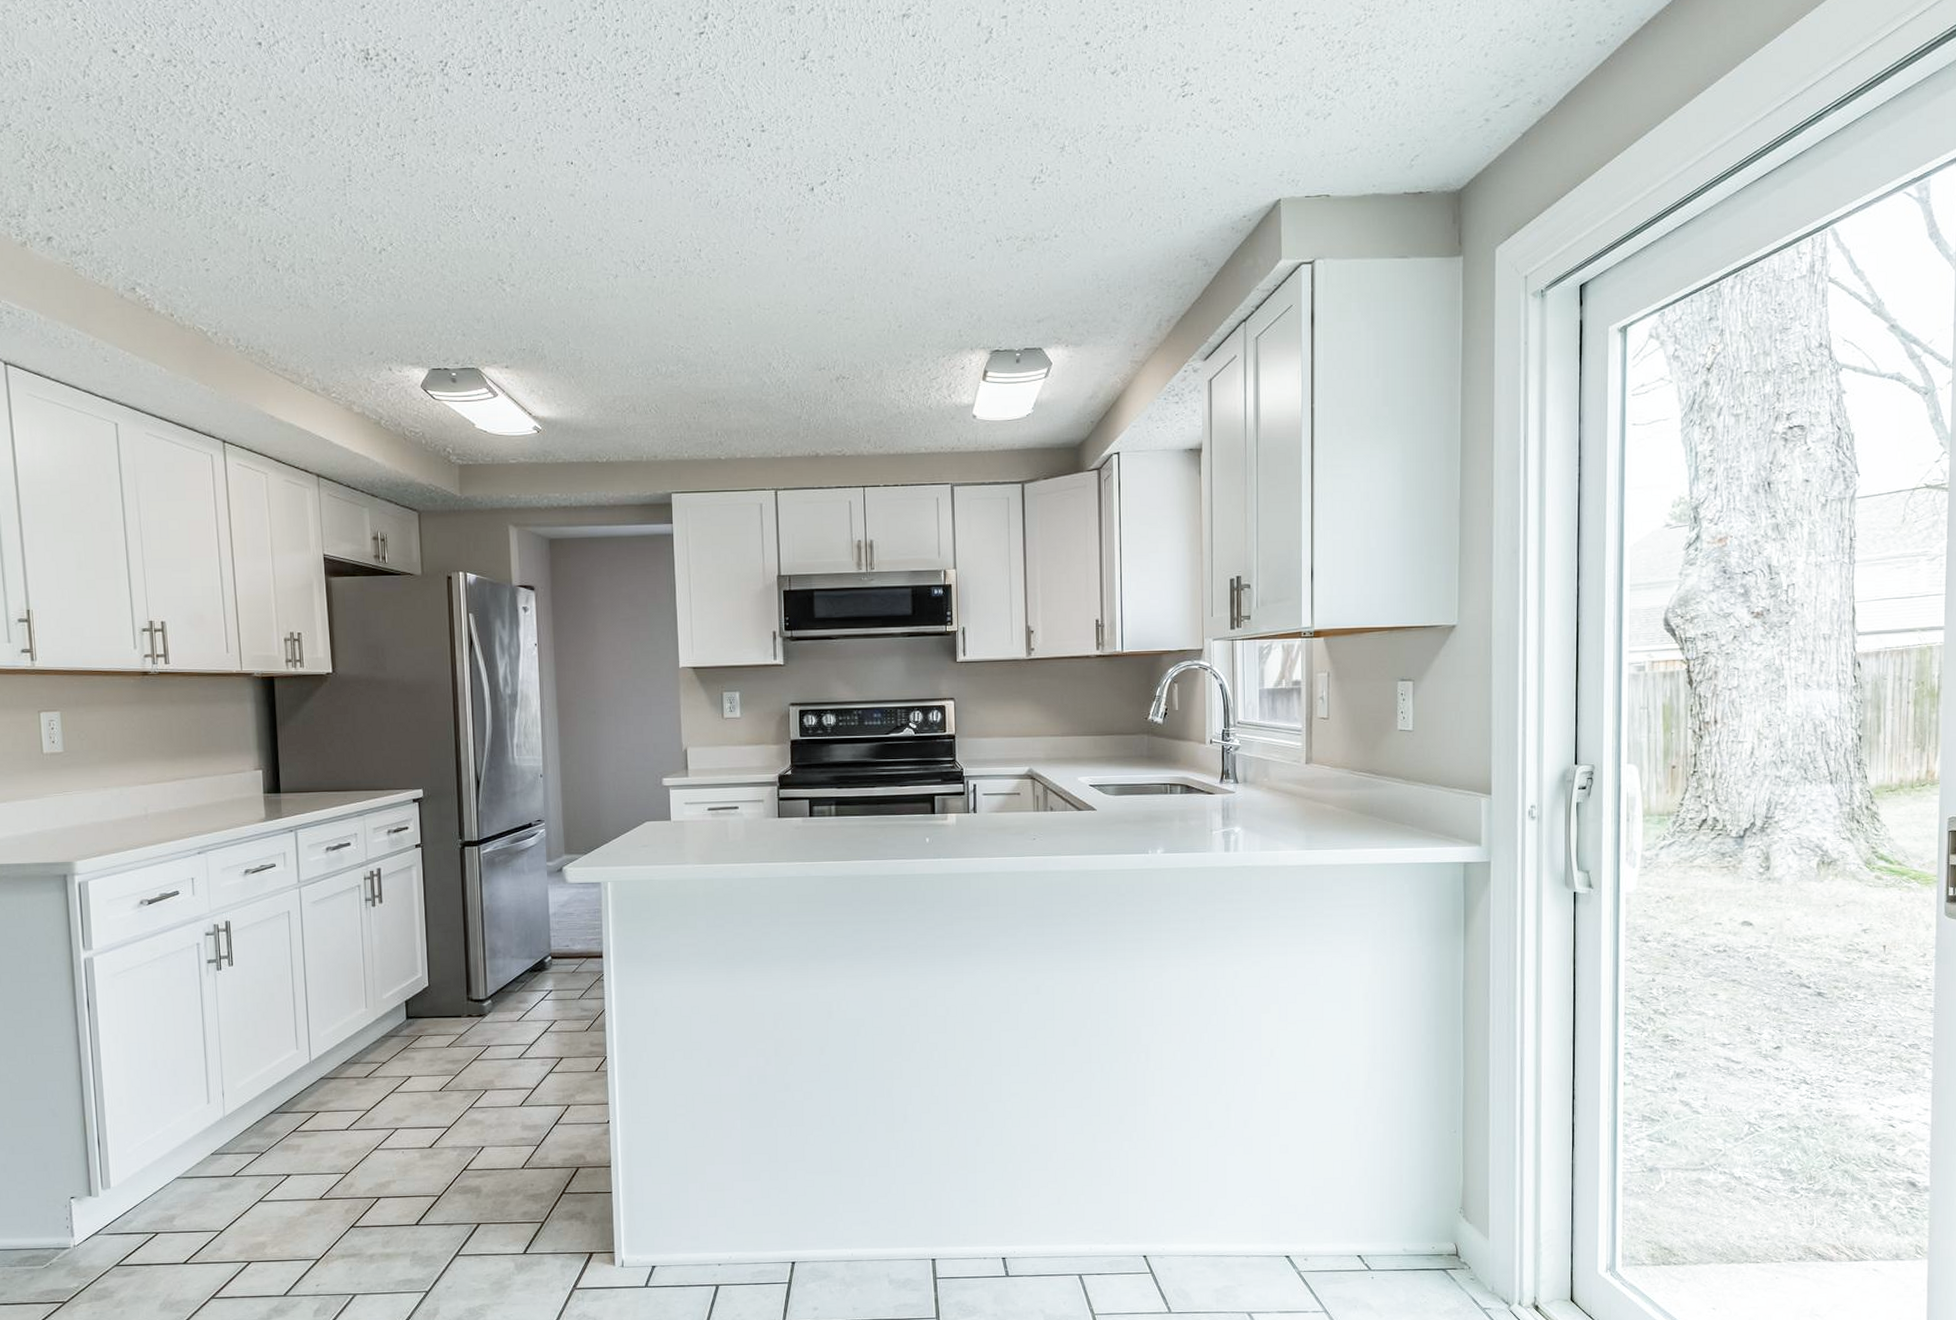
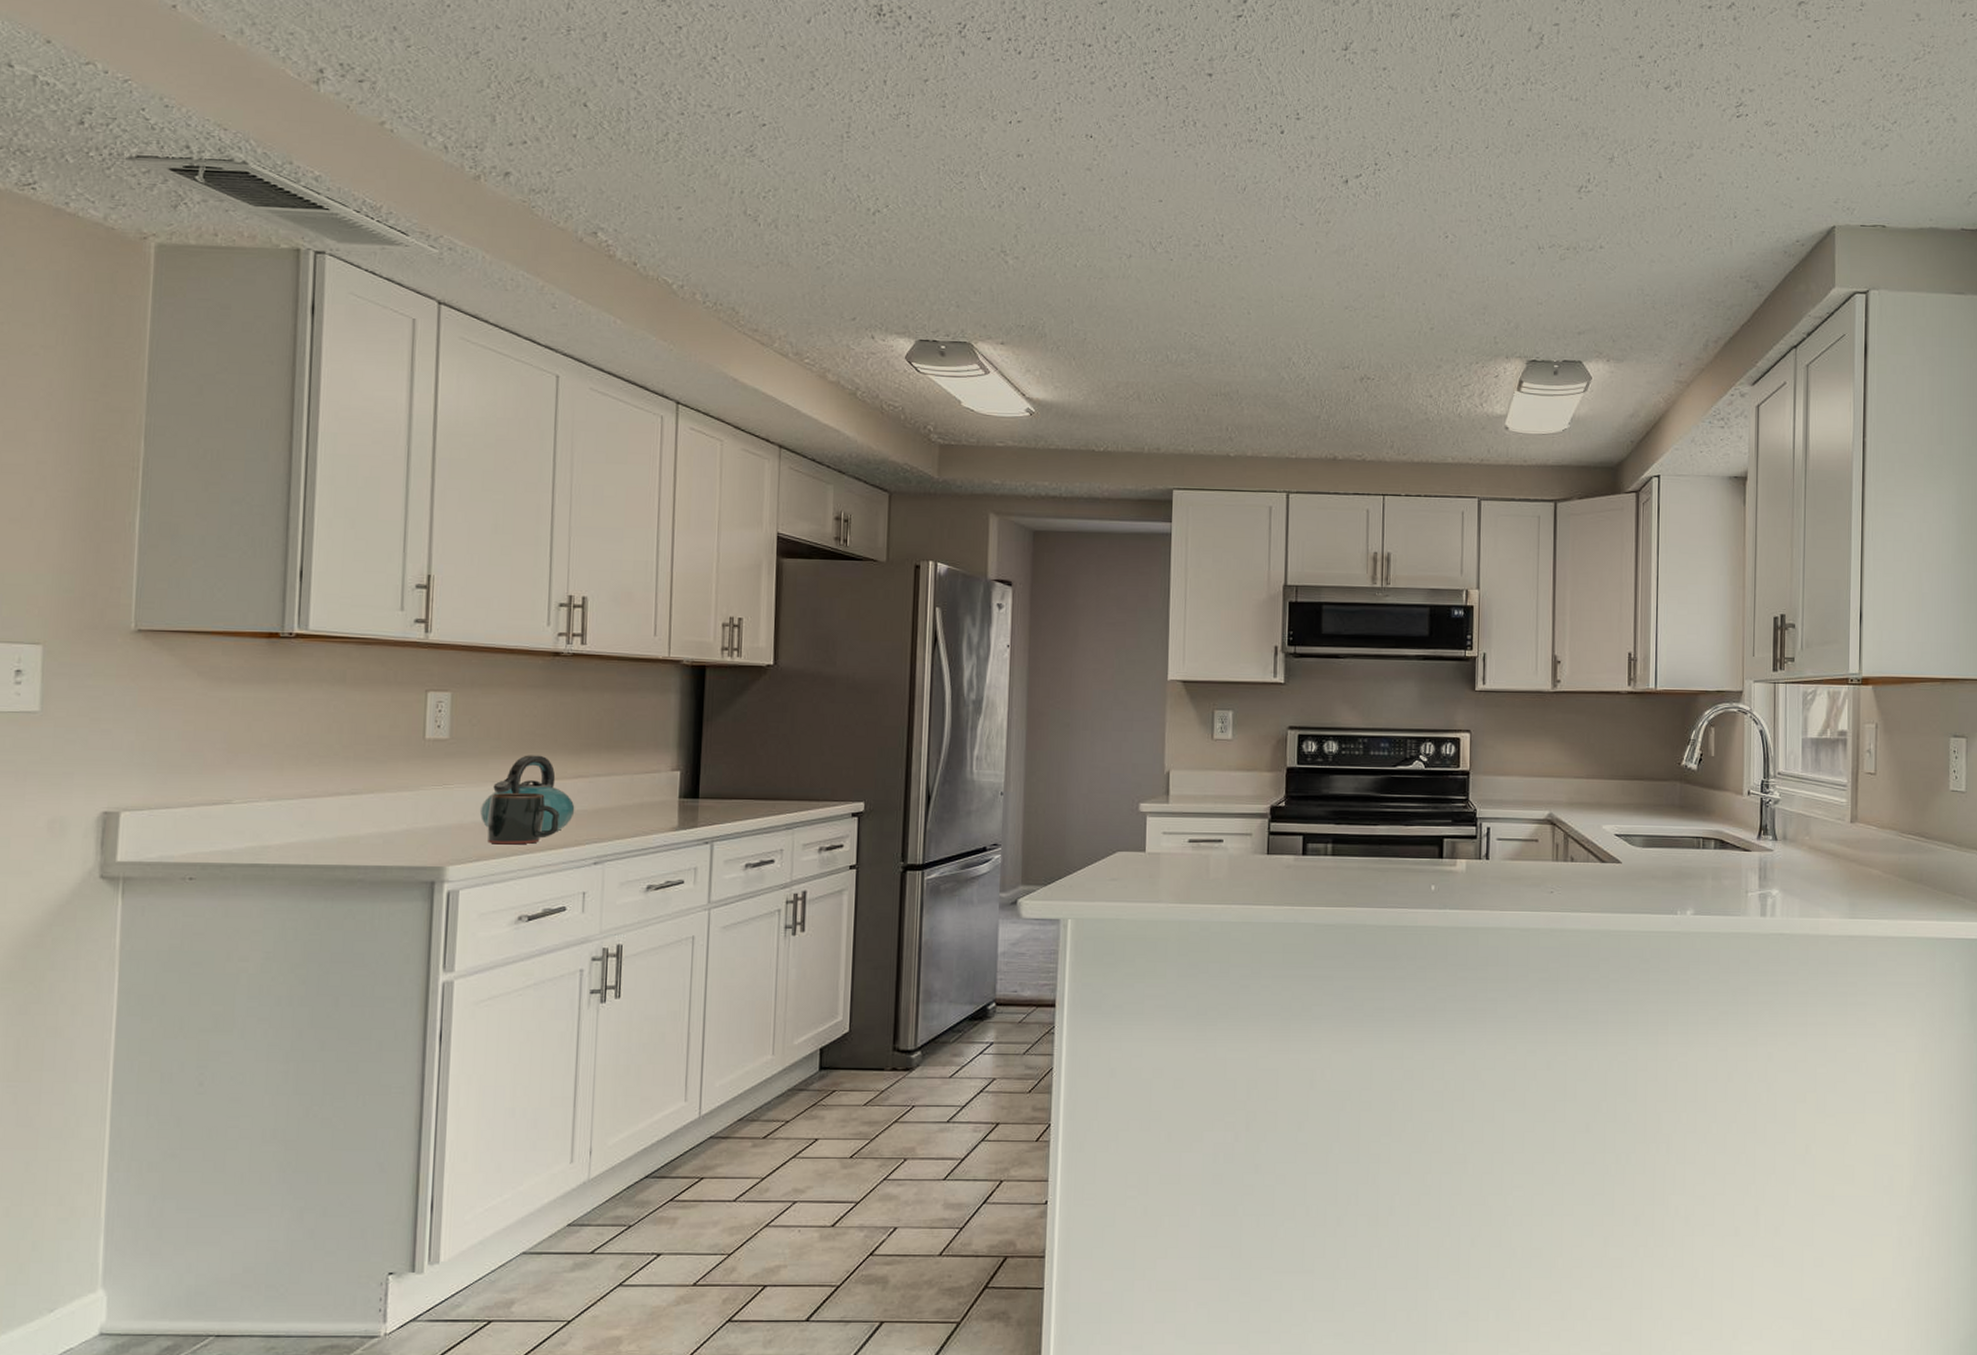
kettle: none [96,762,177,828] -> present [479,755,575,832]
mug: none [103,795,165,841] -> present [487,792,559,845]

